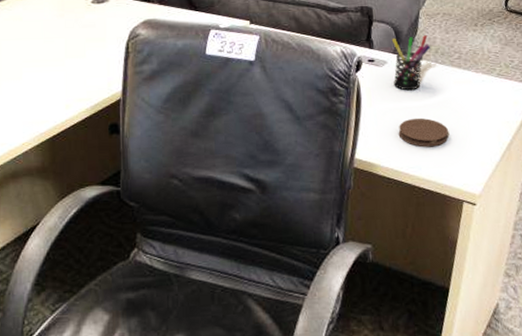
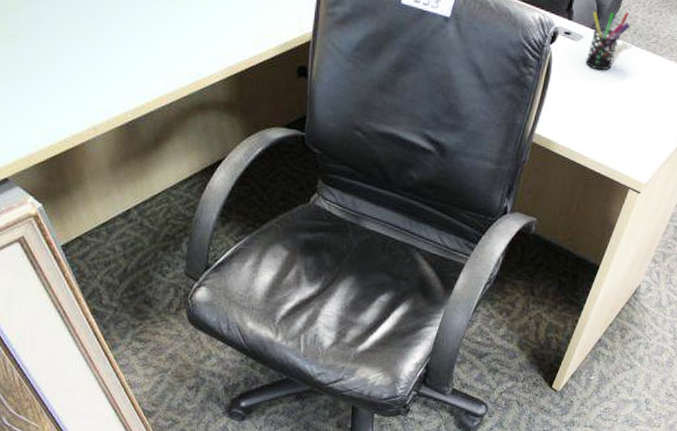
coaster: present [398,117,449,147] -> none [580,100,630,132]

